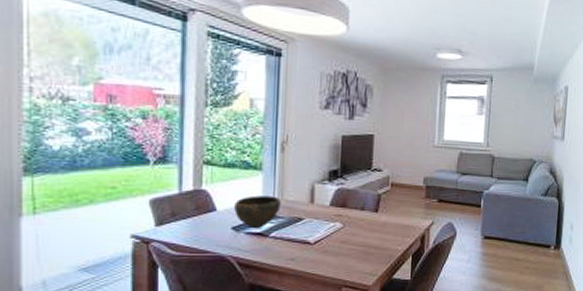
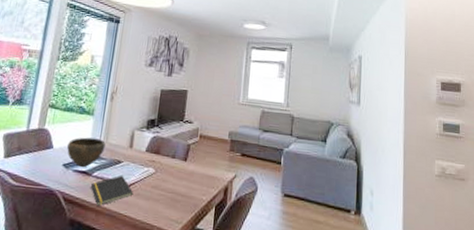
notepad: none [268,233,320,268] -> present [90,175,134,207]

